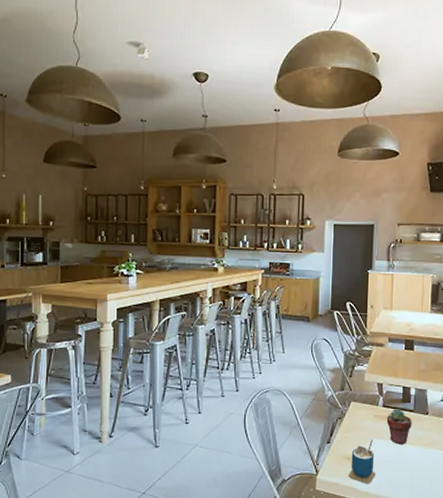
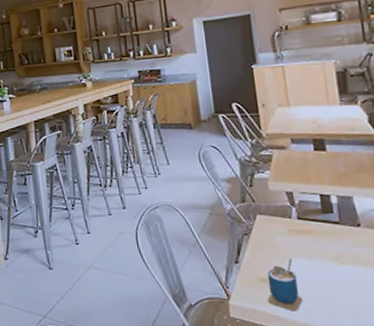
potted succulent: present [386,409,412,445] -> none [304,221,341,264]

